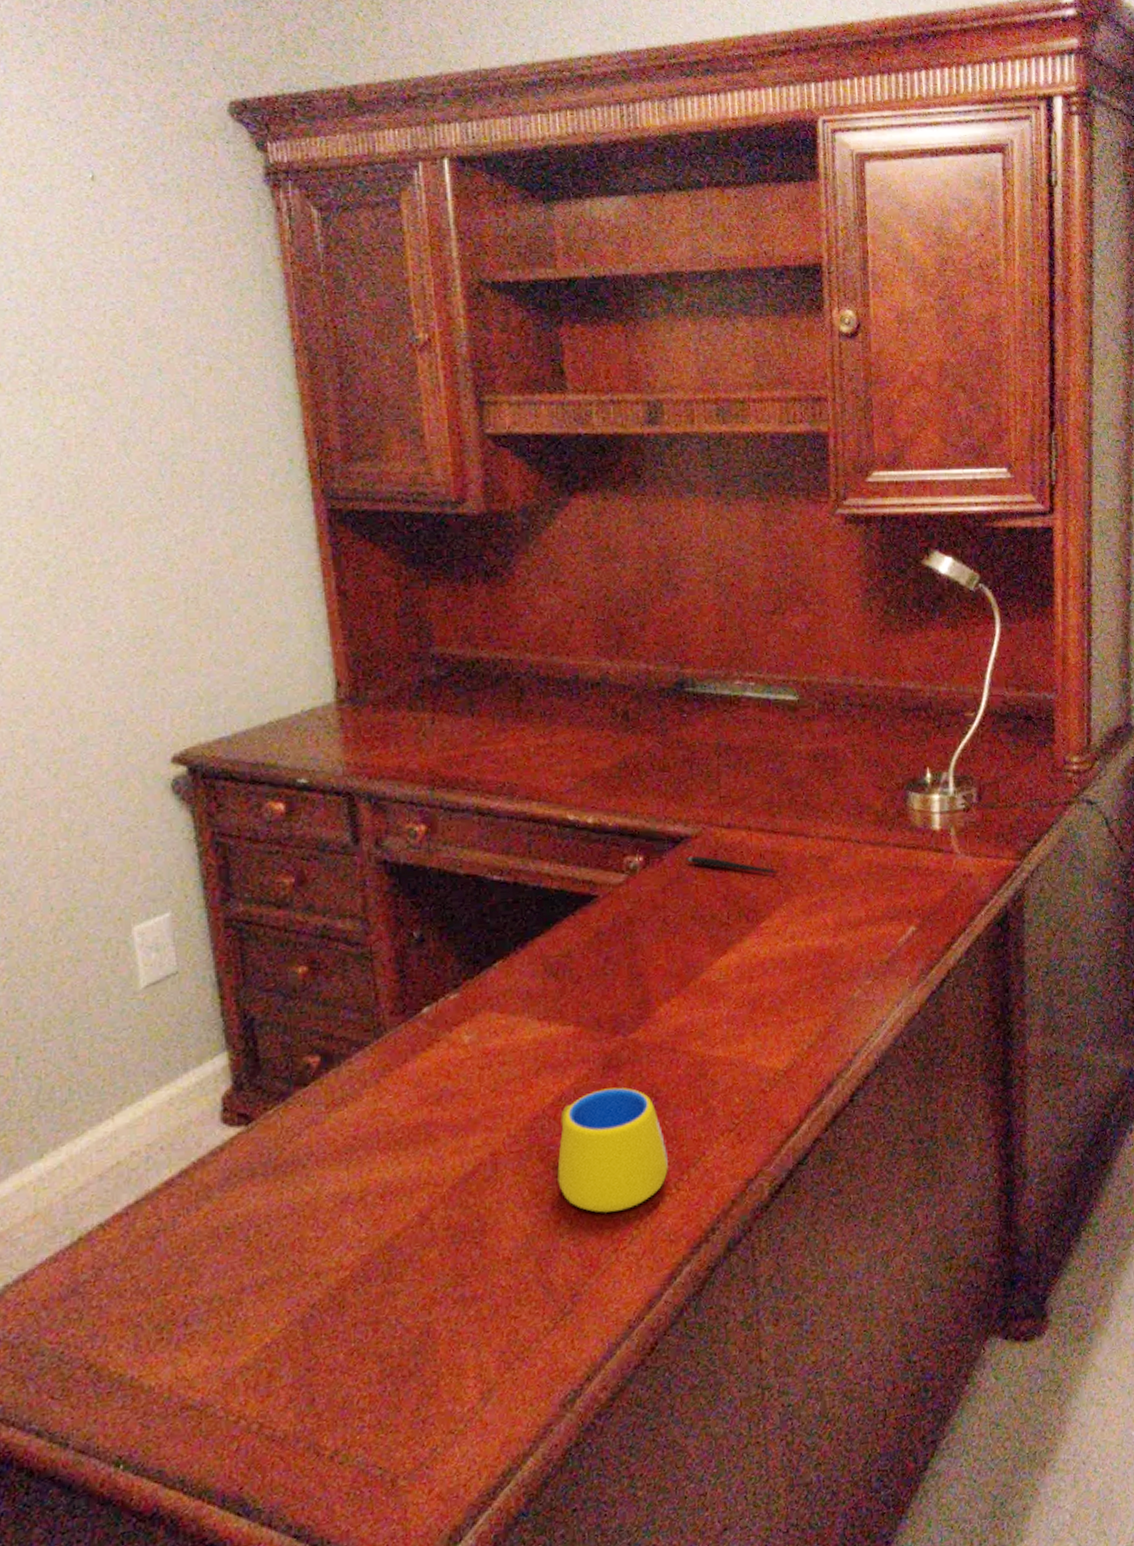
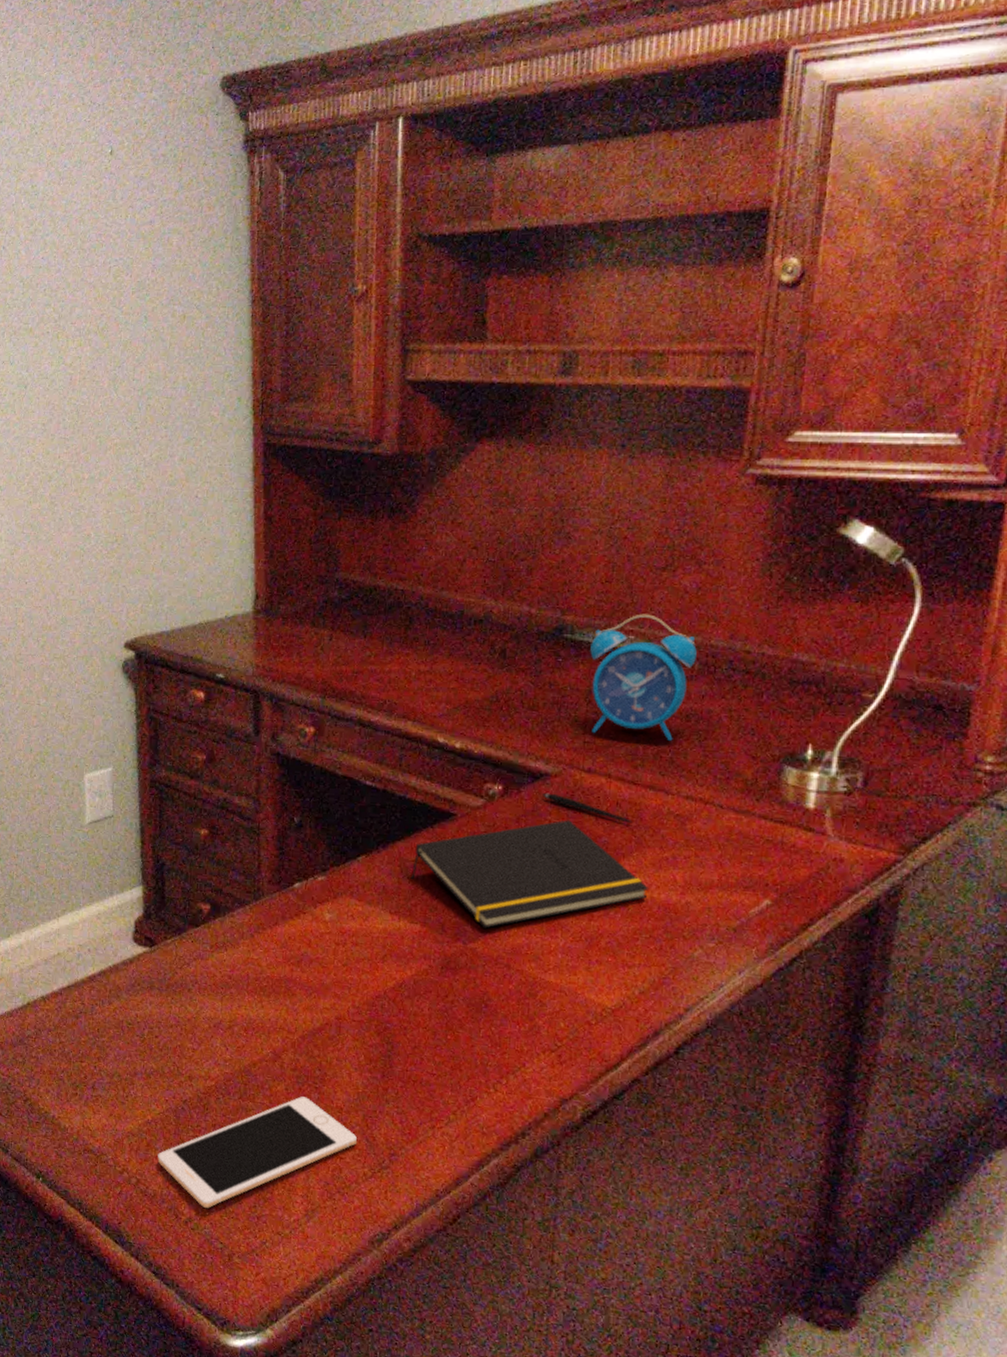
cell phone: none [284,1257,532,1432] -> present [157,1096,357,1208]
notepad: none [556,881,803,1014] -> present [410,820,650,929]
mug: present [557,1087,668,1213] -> none [390,985,490,1095]
alarm clock: none [713,659,815,786] -> present [590,614,697,741]

